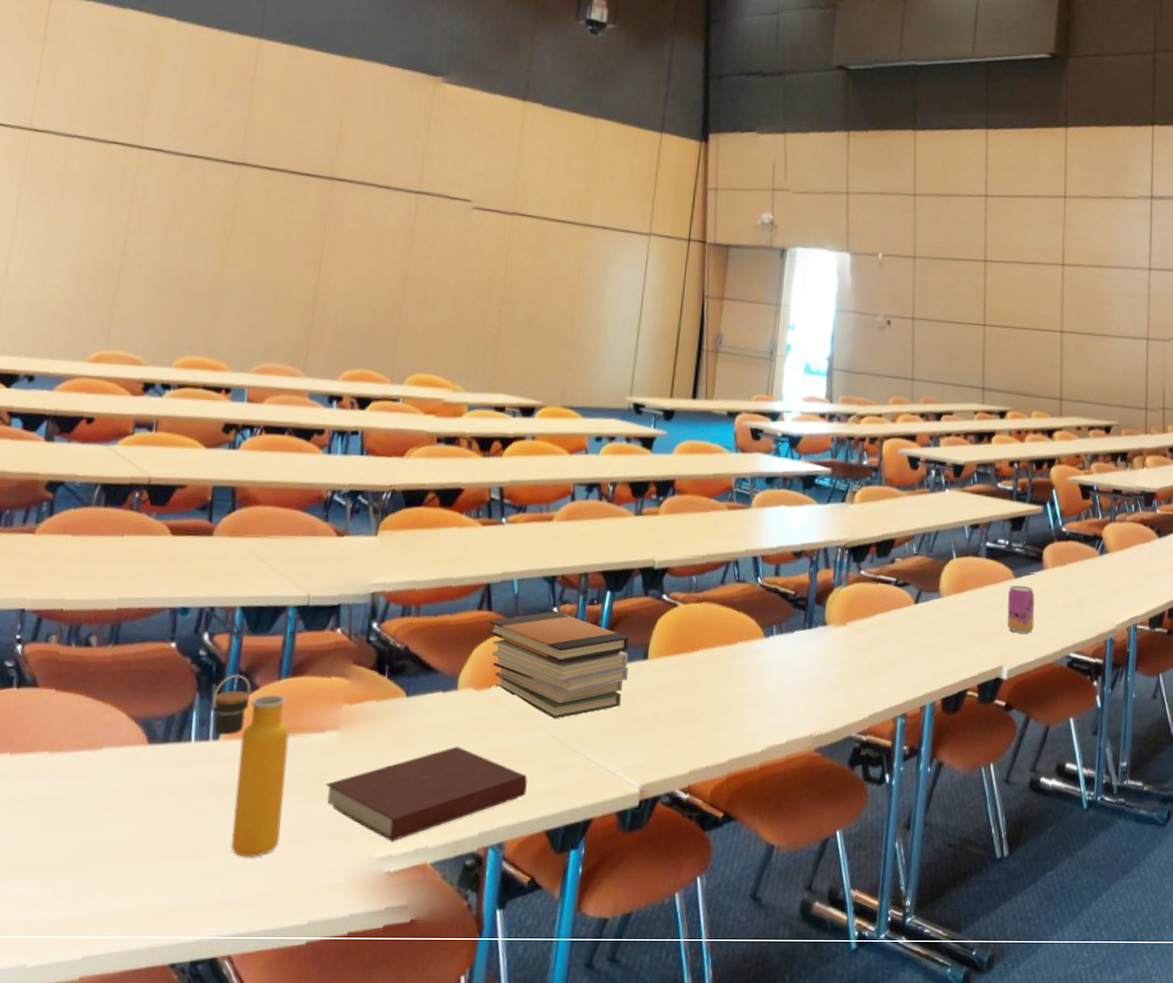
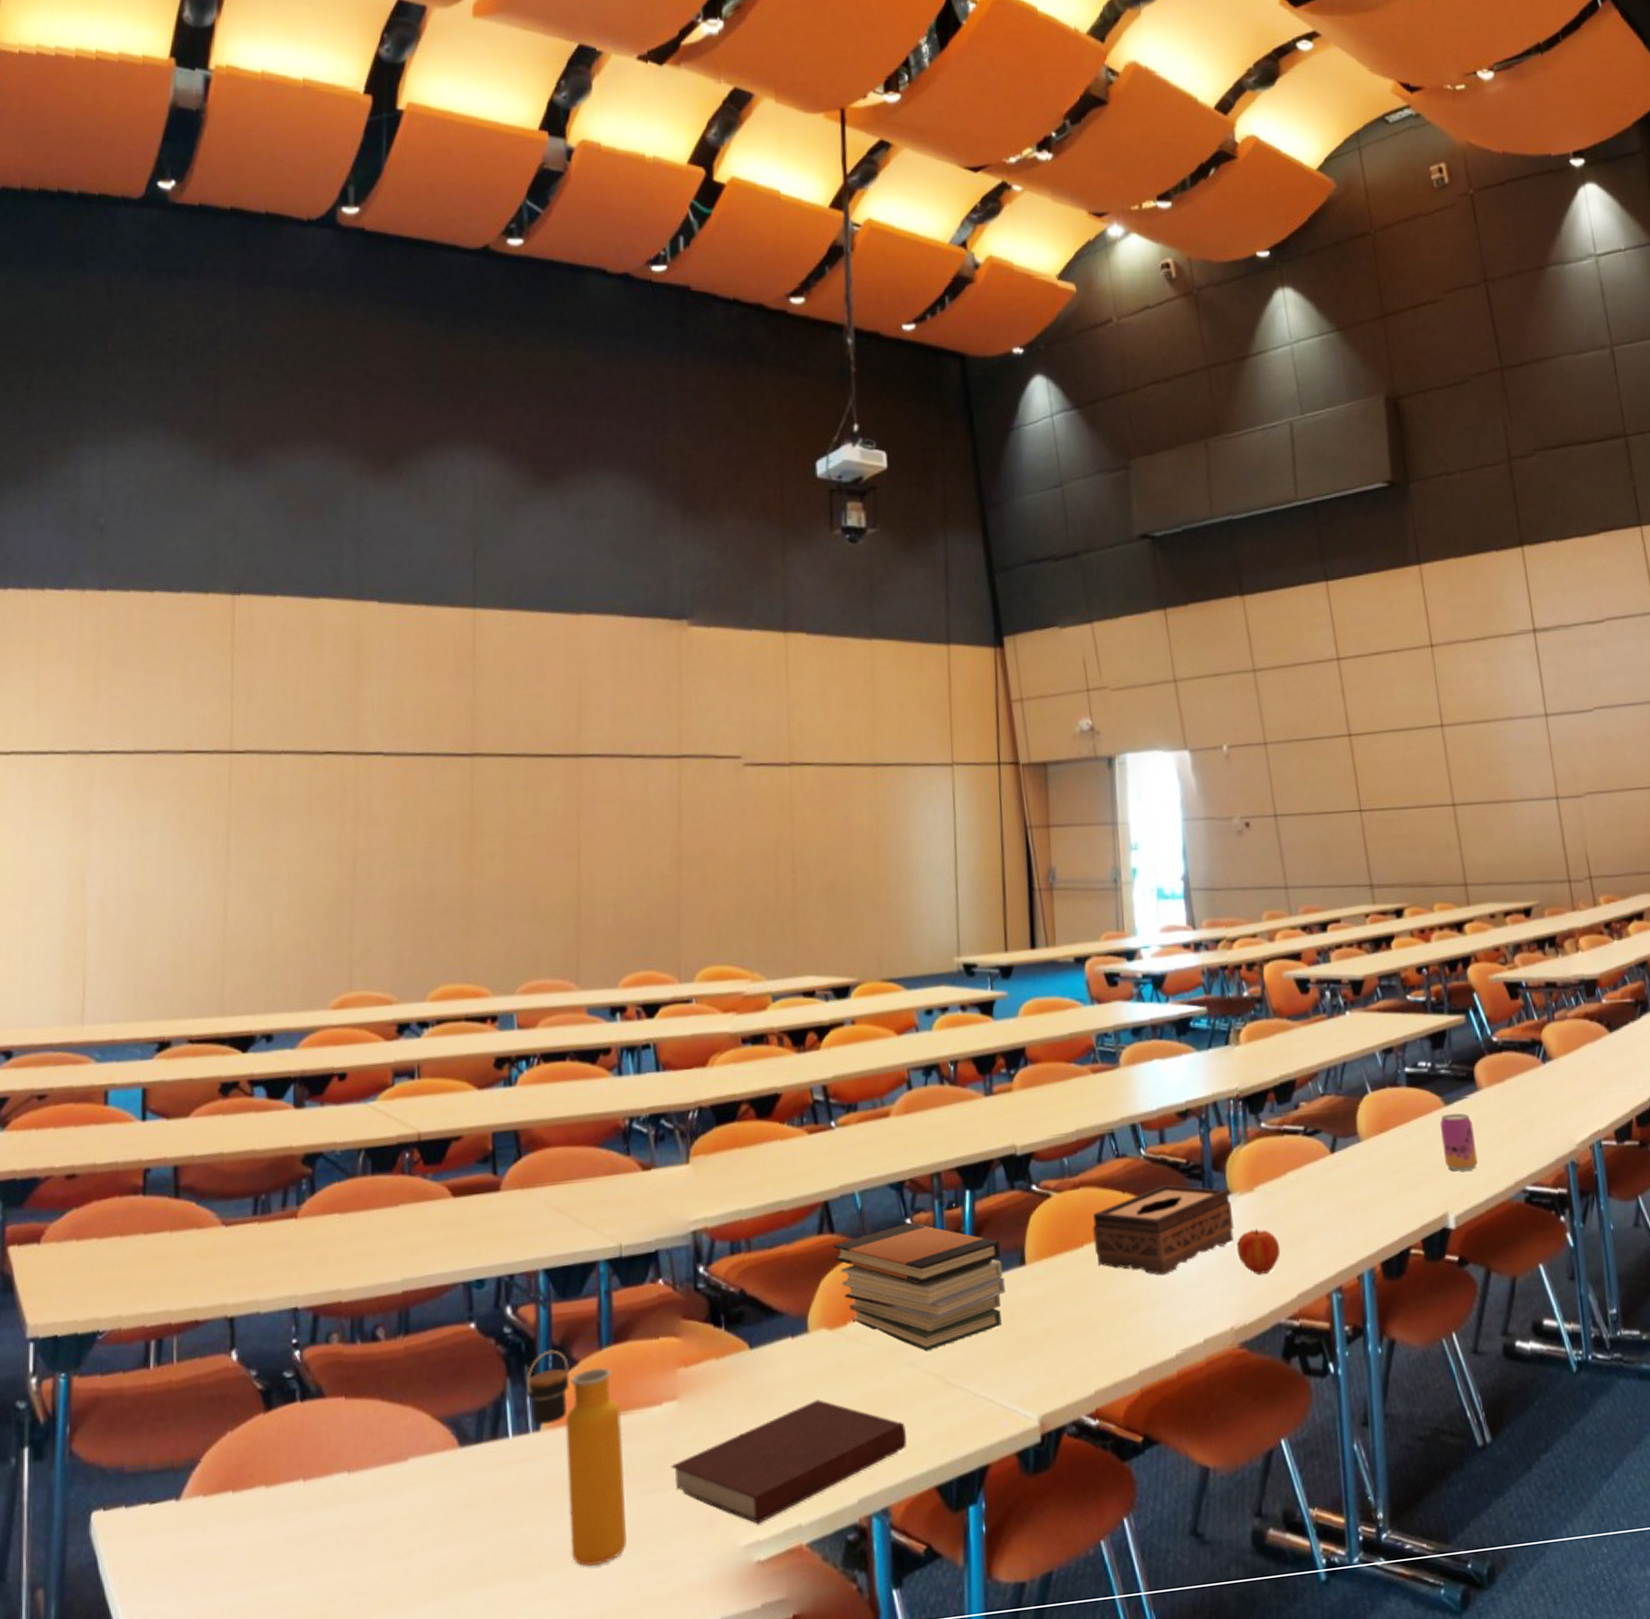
tissue box: none [707,609,827,684] -> present [1093,1184,1234,1275]
apple: none [825,657,861,694] -> present [1237,1229,1281,1275]

